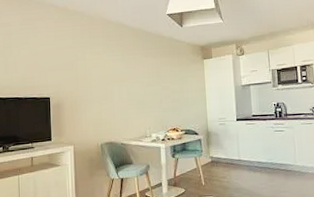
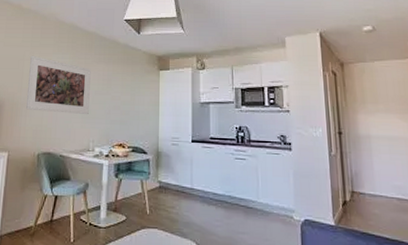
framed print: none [83,55,143,106] -> present [26,55,91,114]

